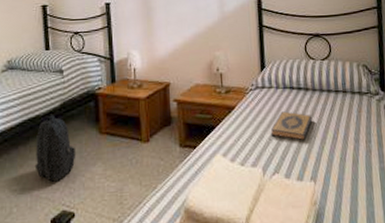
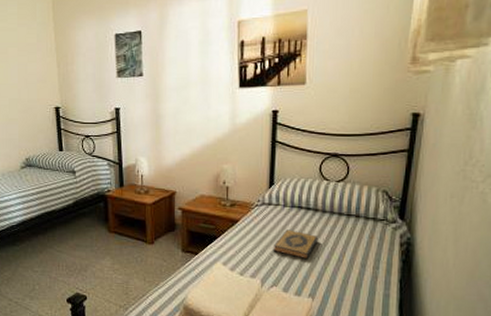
backpack: present [34,115,76,182] -> none [52,211,88,269]

